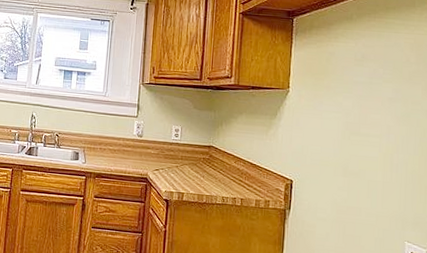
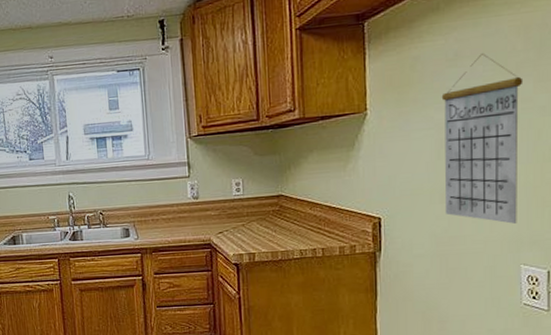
calendar: none [345,60,414,204] -> present [441,53,524,224]

